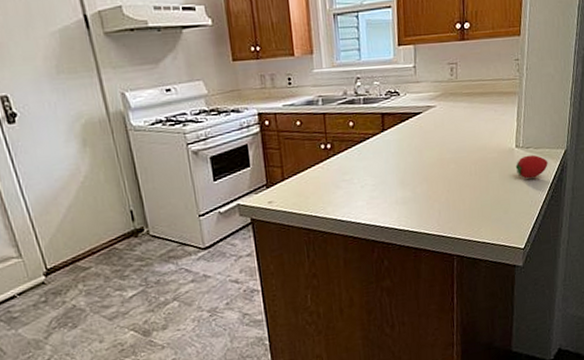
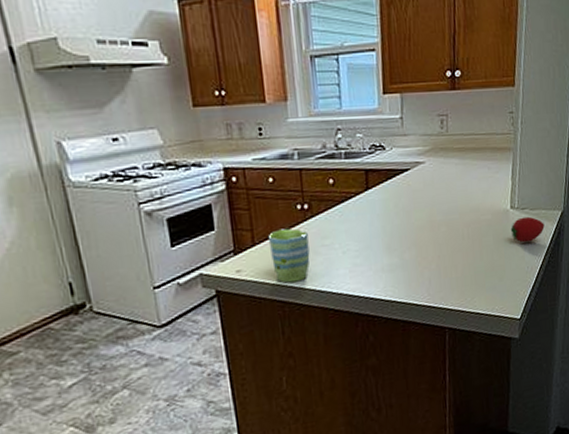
mug: none [295,165,332,213] -> present [267,228,310,284]

